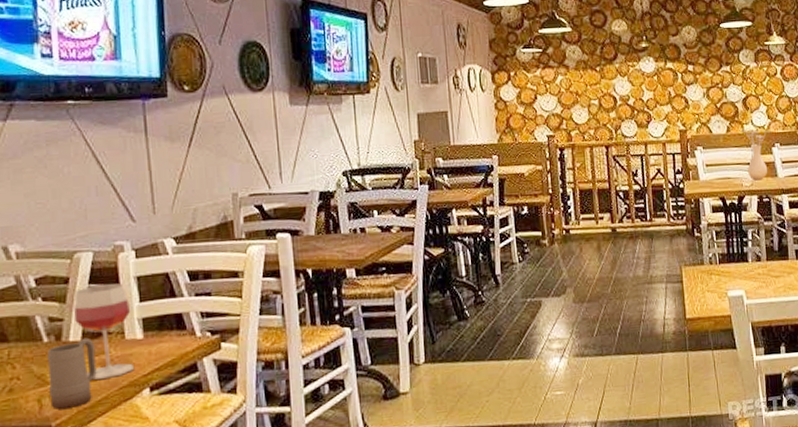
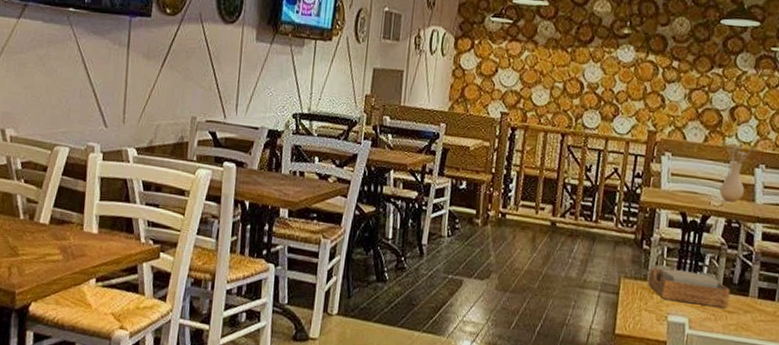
beer mug: present [47,337,97,409] -> none [17,222,59,281]
wineglass: present [74,283,135,380] -> none [46,178,92,263]
napkin holder: none [704,248,774,278] -> present [647,267,731,309]

